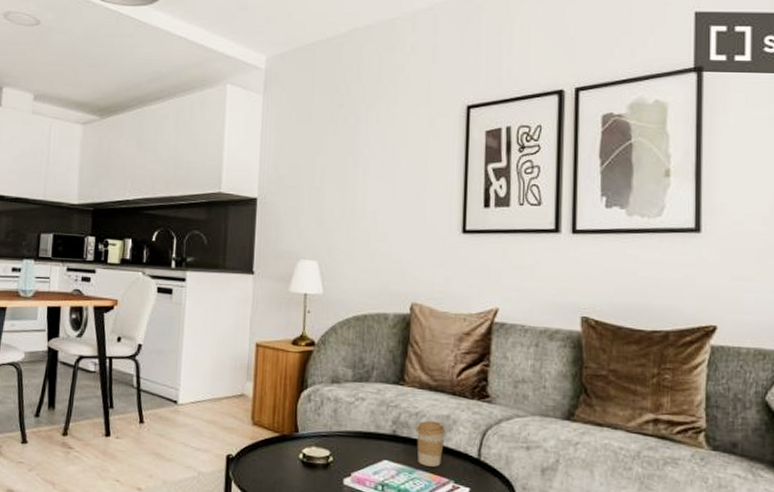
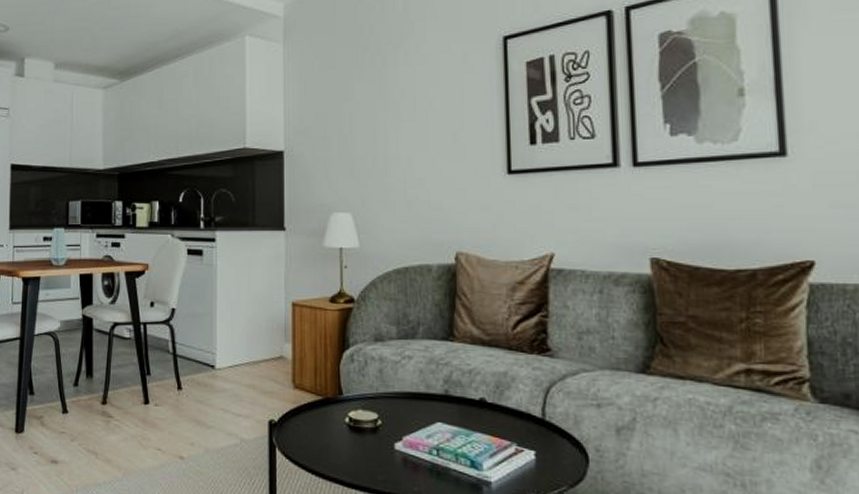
coffee cup: present [416,420,445,467] -> none [470,378,503,429]

